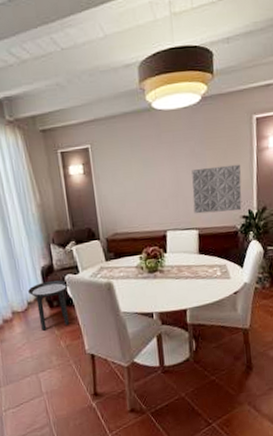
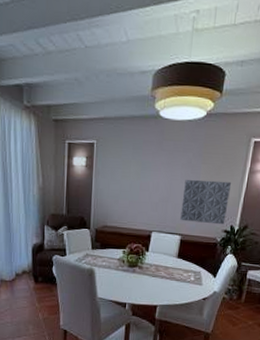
side table: present [28,280,69,331] -> none [18,258,56,301]

